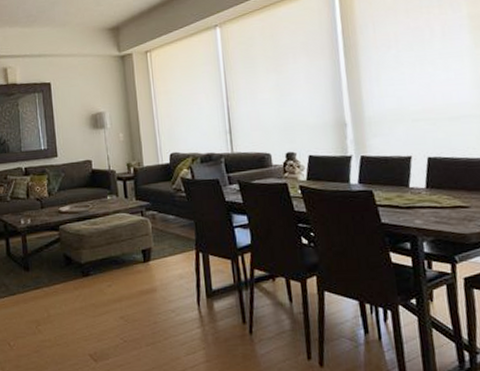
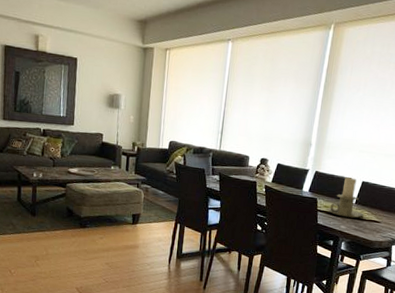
candle holder: none [389,155,444,209] -> present [326,177,365,218]

